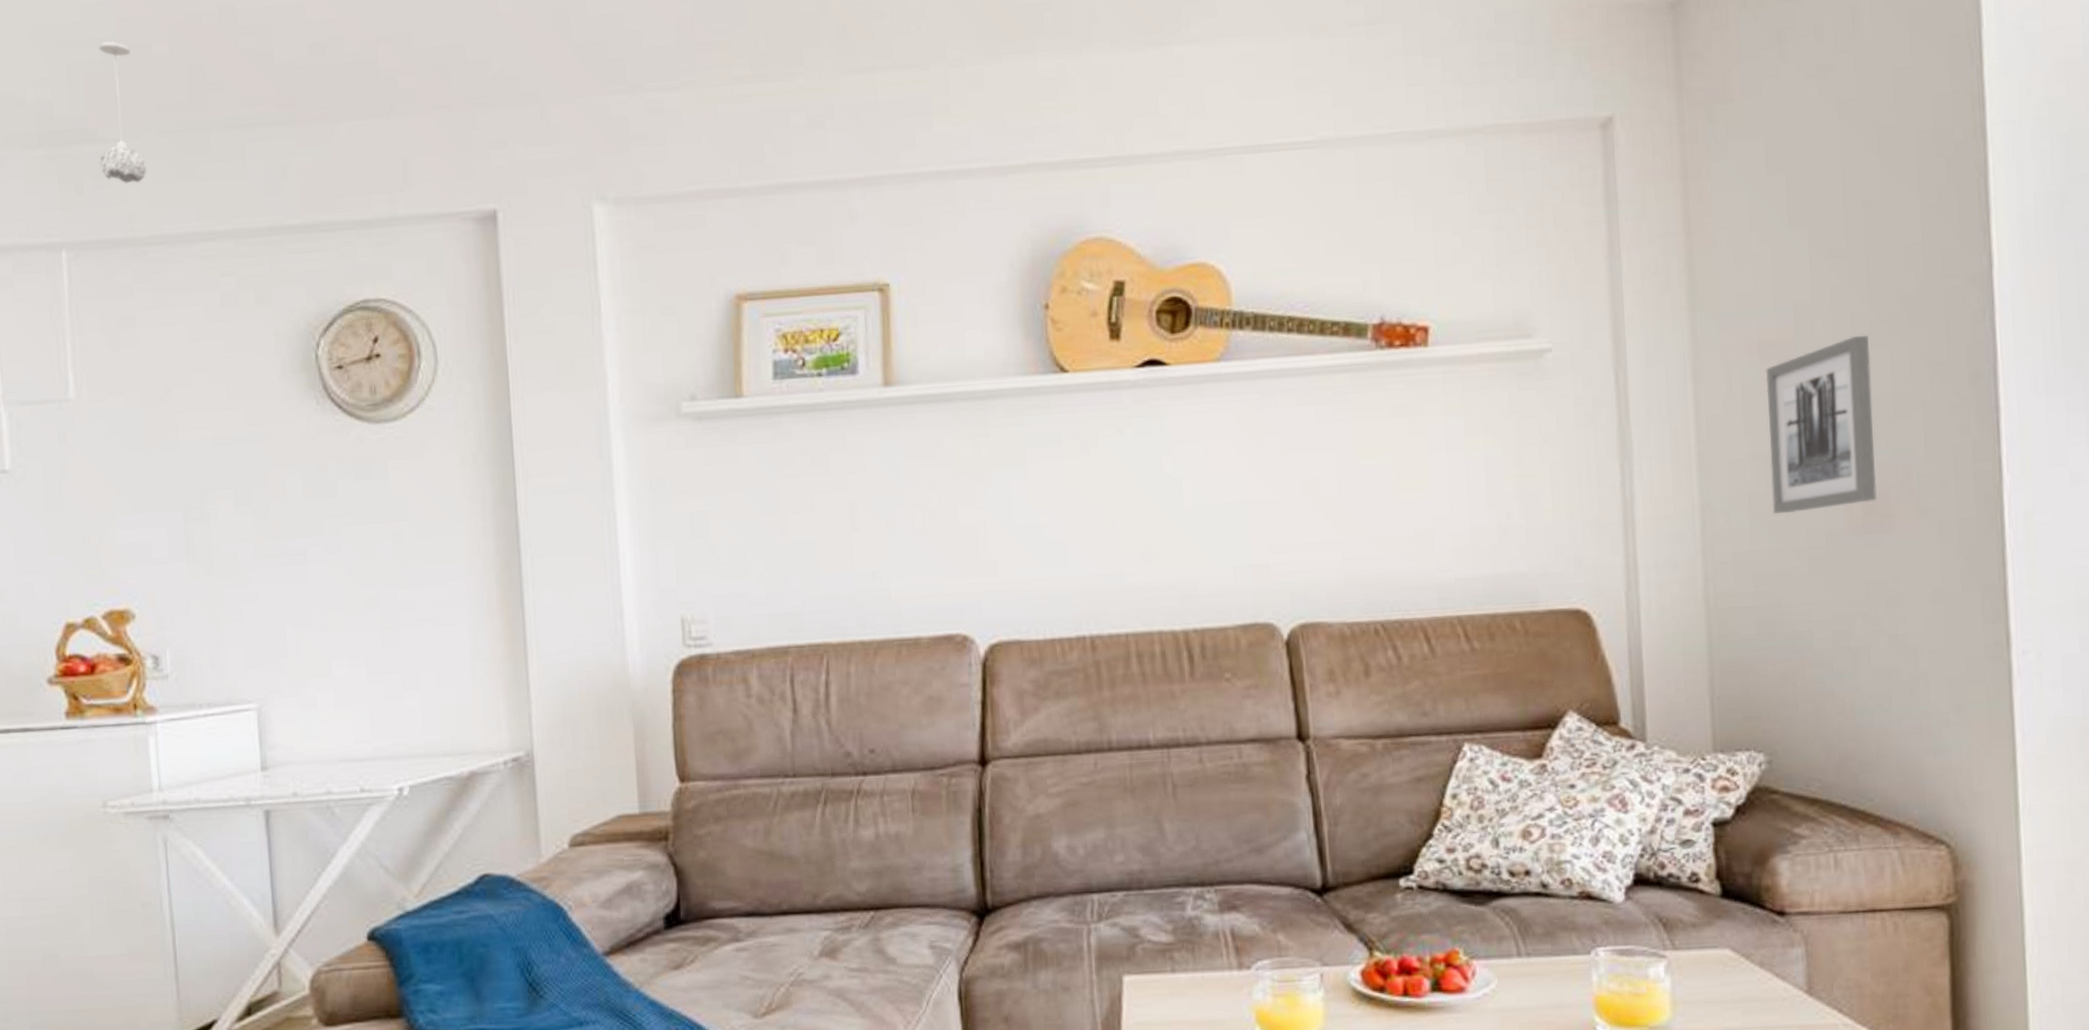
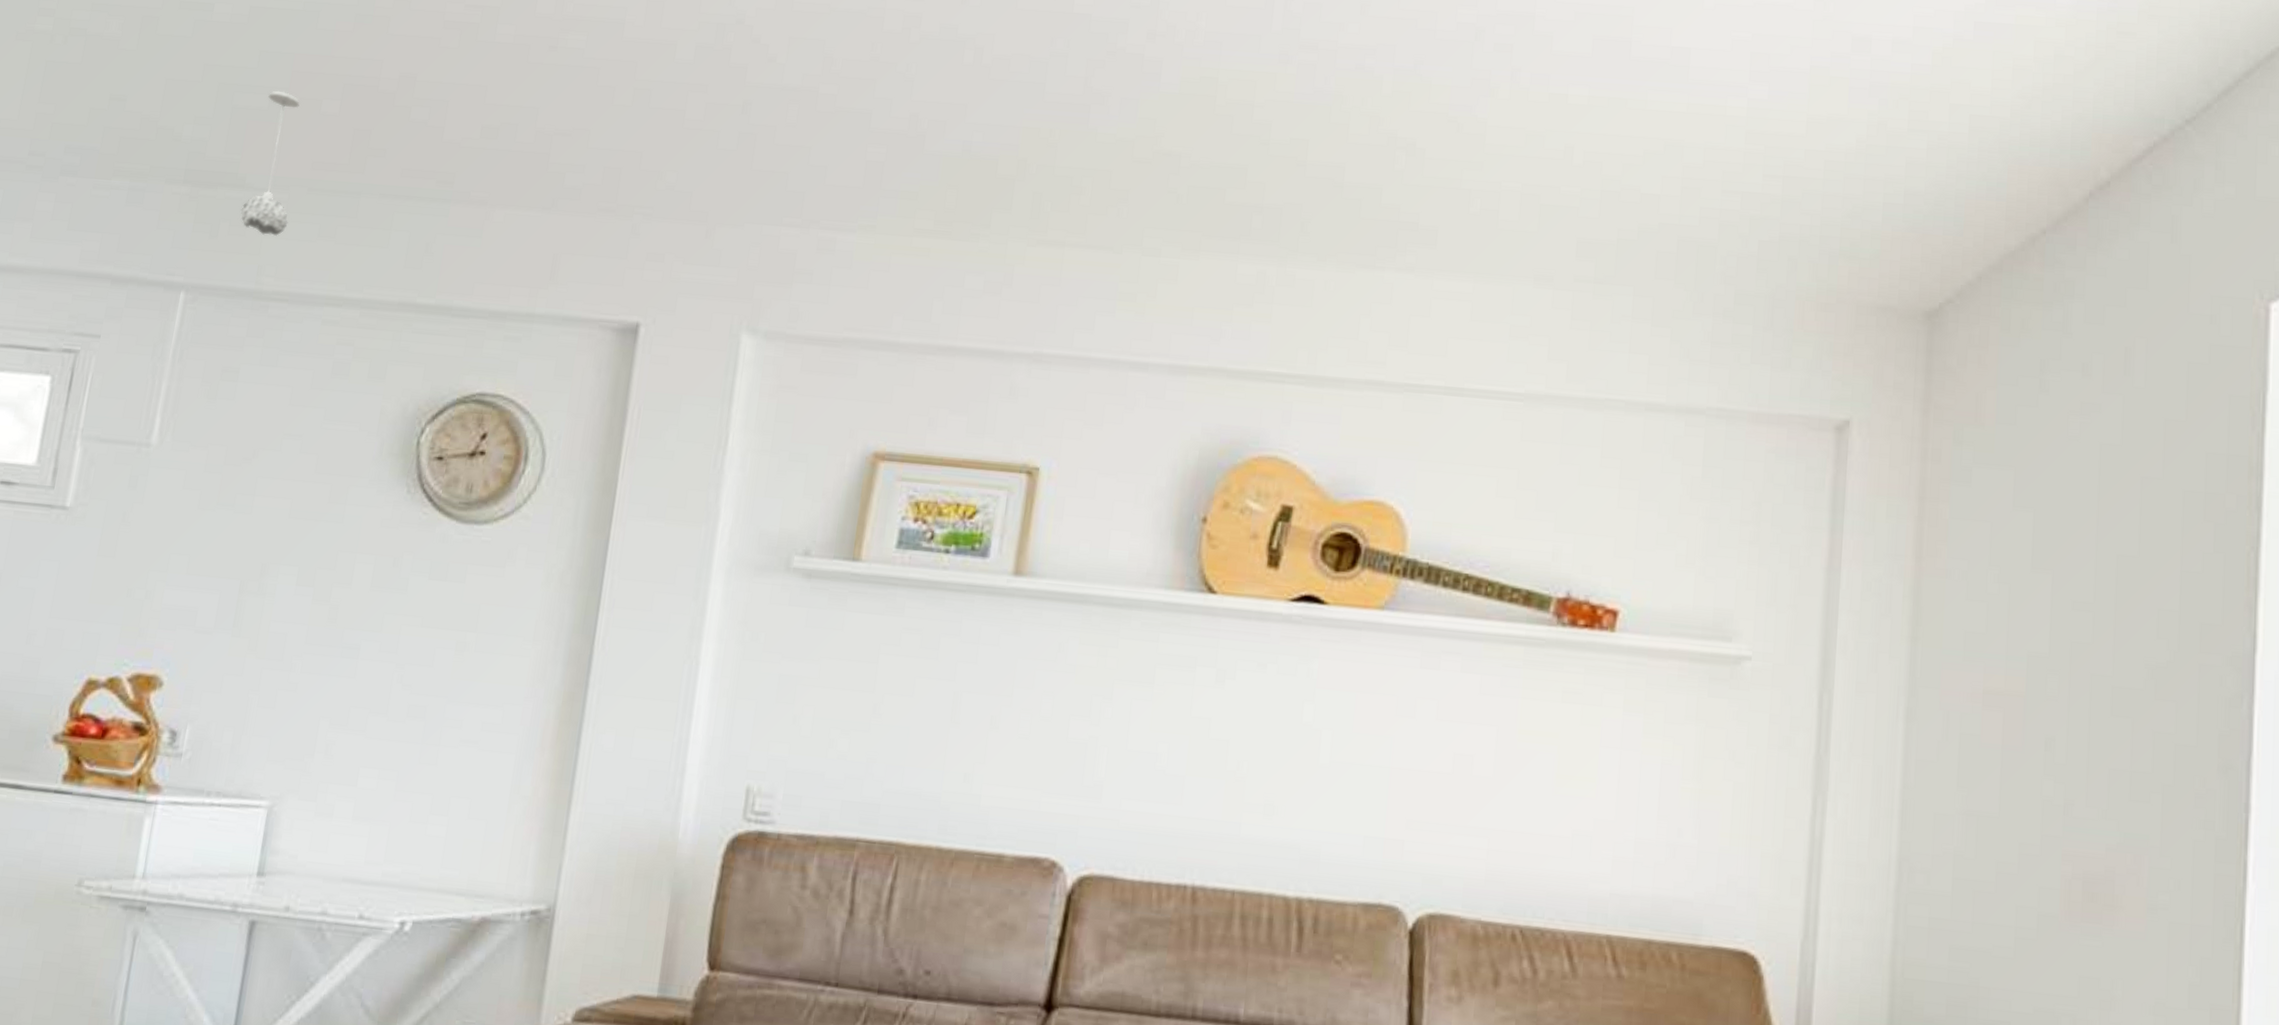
wall art: present [1765,335,1877,514] -> none [1979,700,2109,888]

